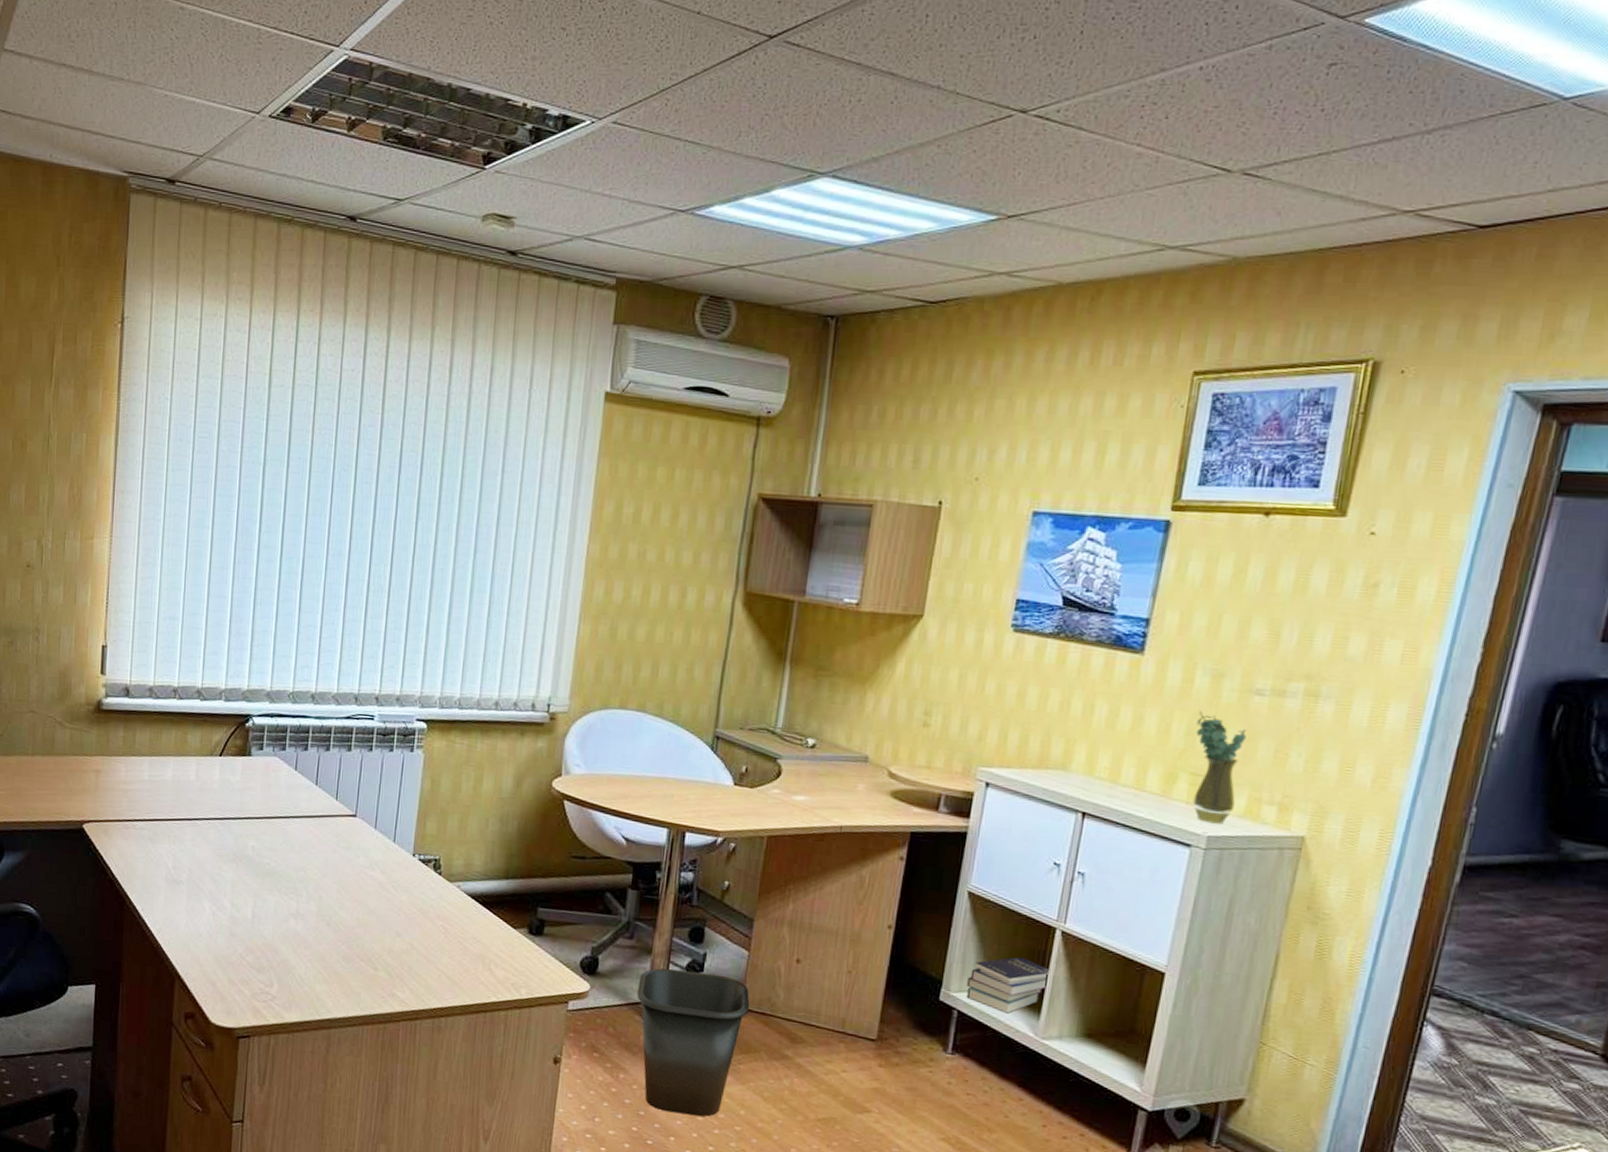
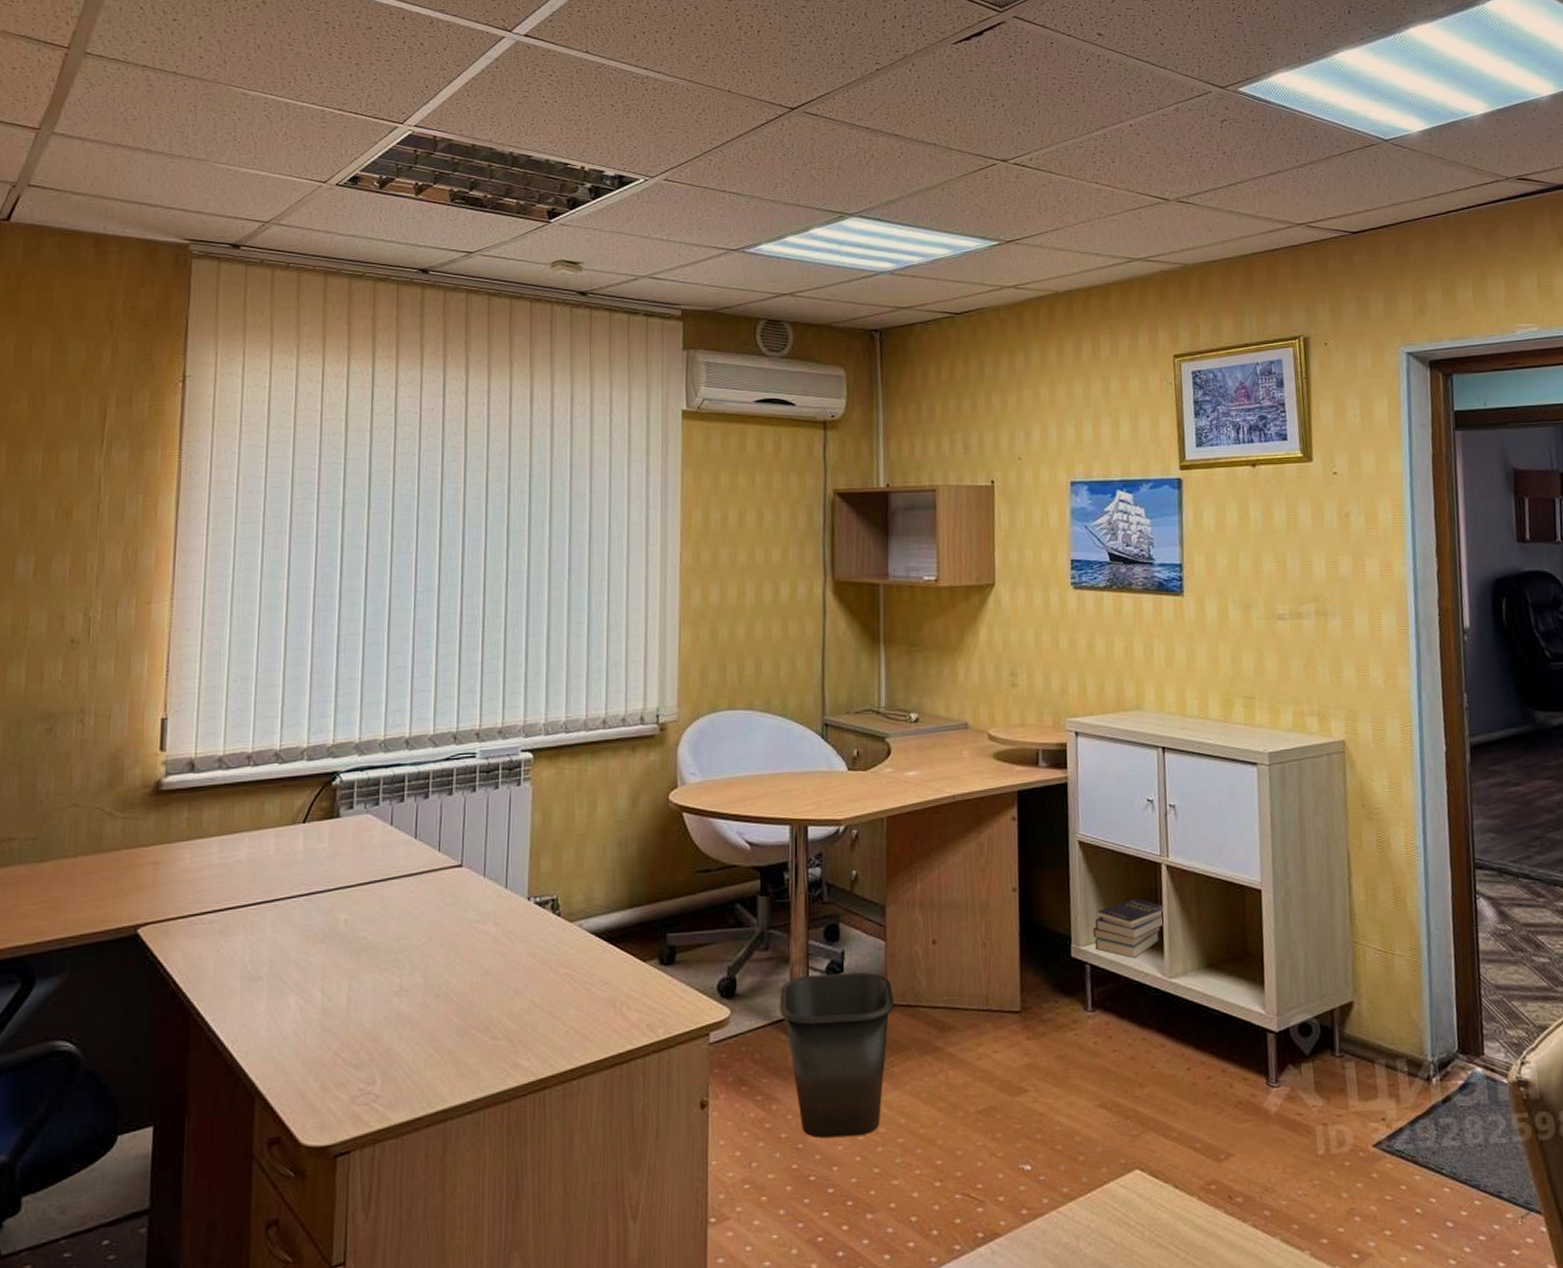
vase: present [1192,711,1247,824] -> none [1237,640,1284,741]

